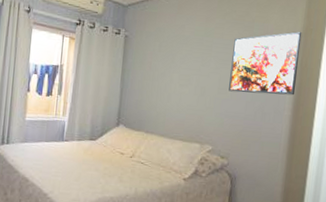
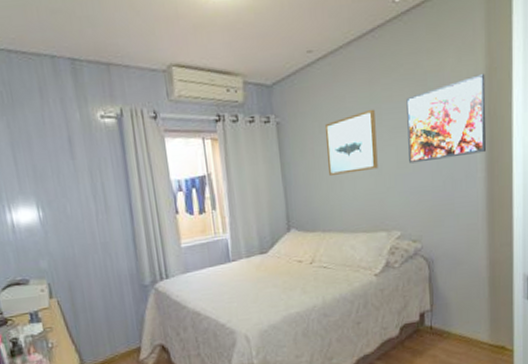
wall art: none [160,40,207,90] -> present [326,109,378,175]

